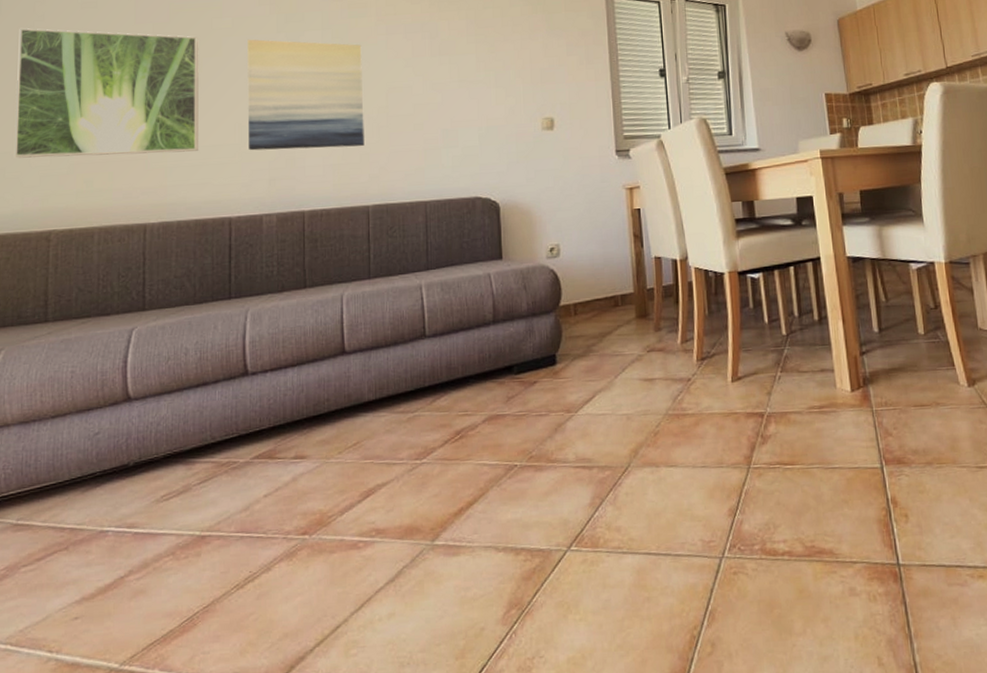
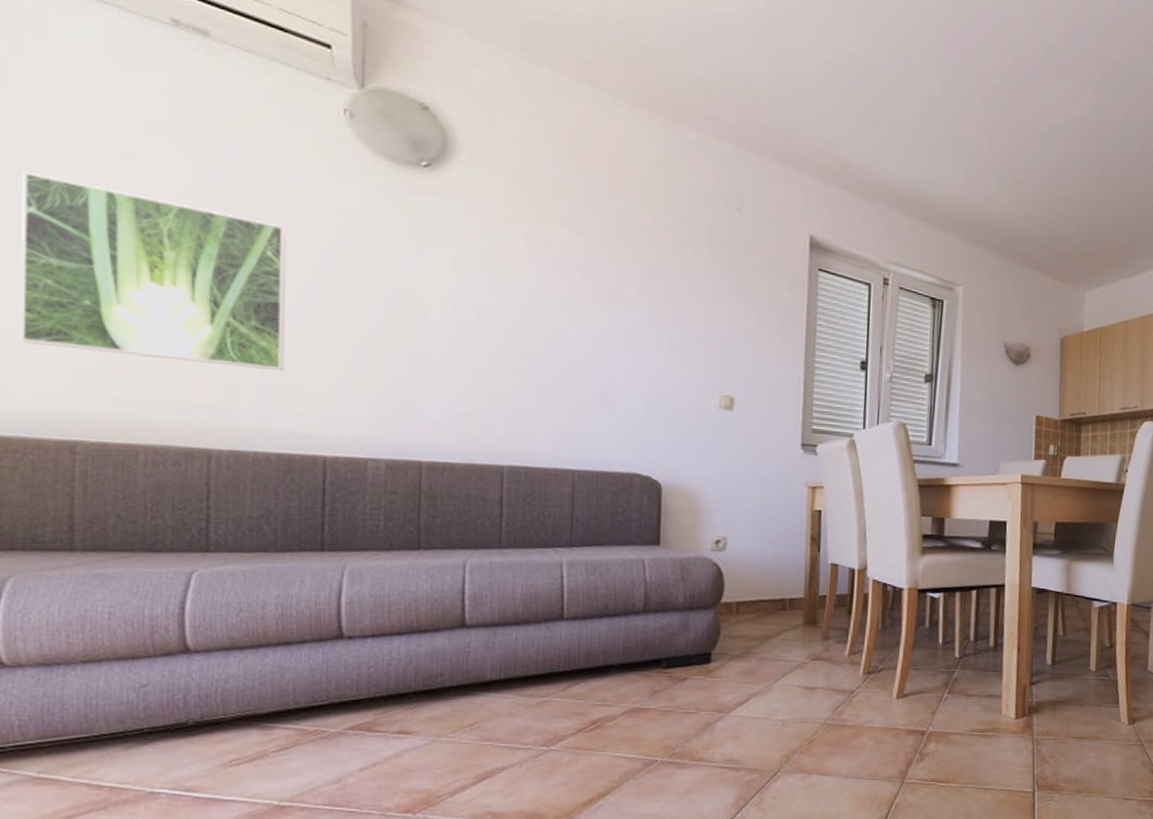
wall art: present [247,39,364,151] -> none [351,241,505,395]

